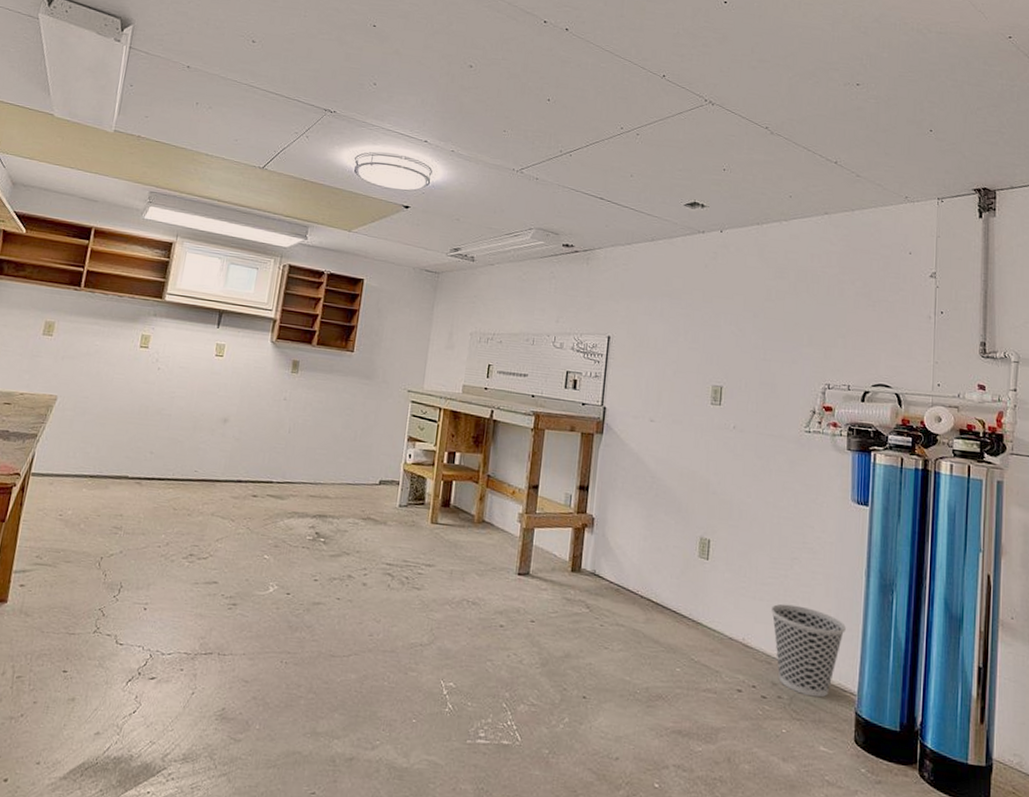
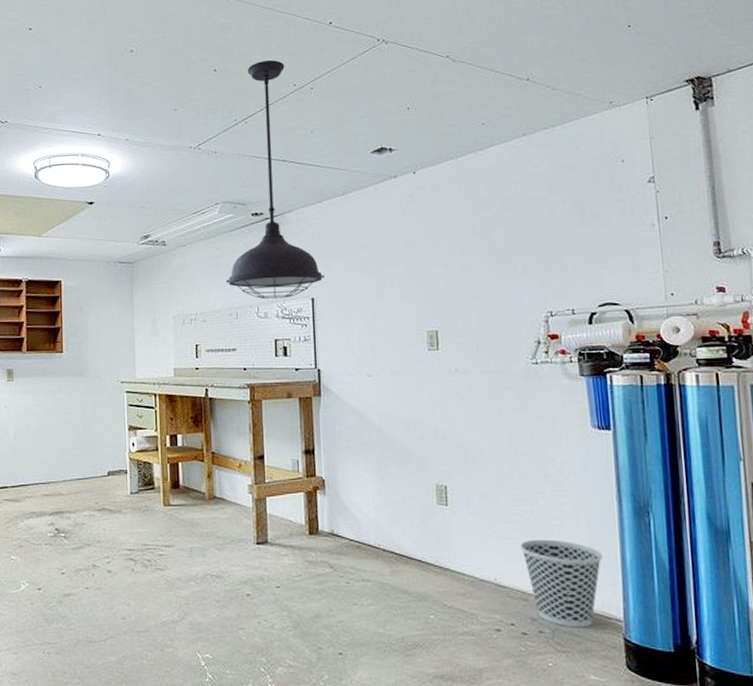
light fixture: none [527,99,623,332] -> present [226,59,324,300]

